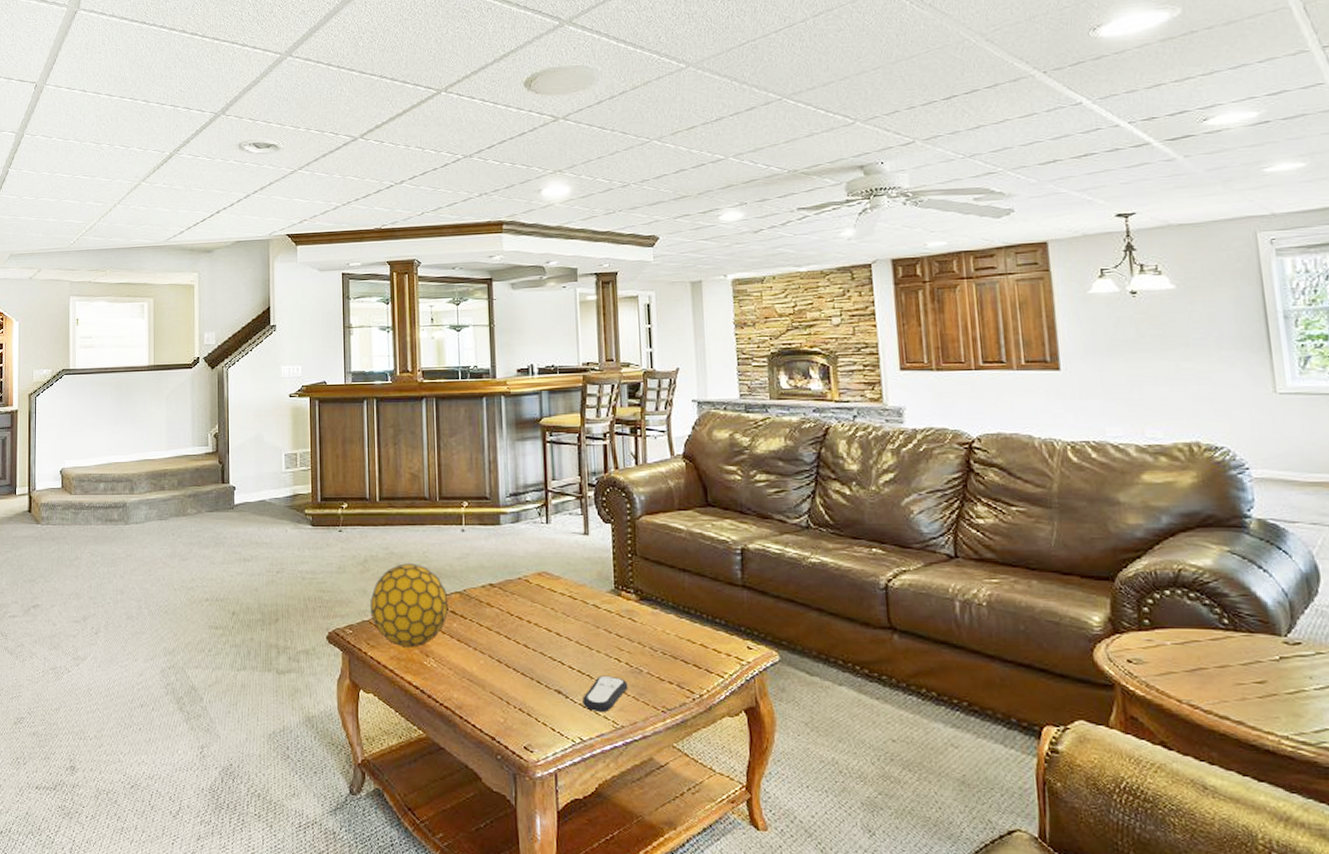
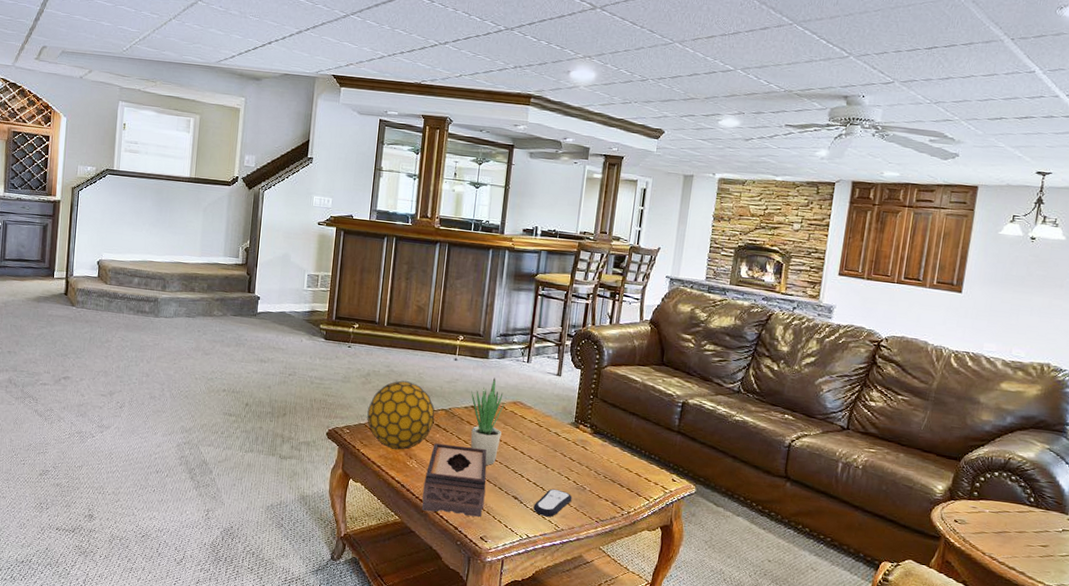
tissue box: none [447,634,522,722] -> present [422,443,487,518]
potted plant: none [486,546,530,654] -> present [470,377,505,465]

